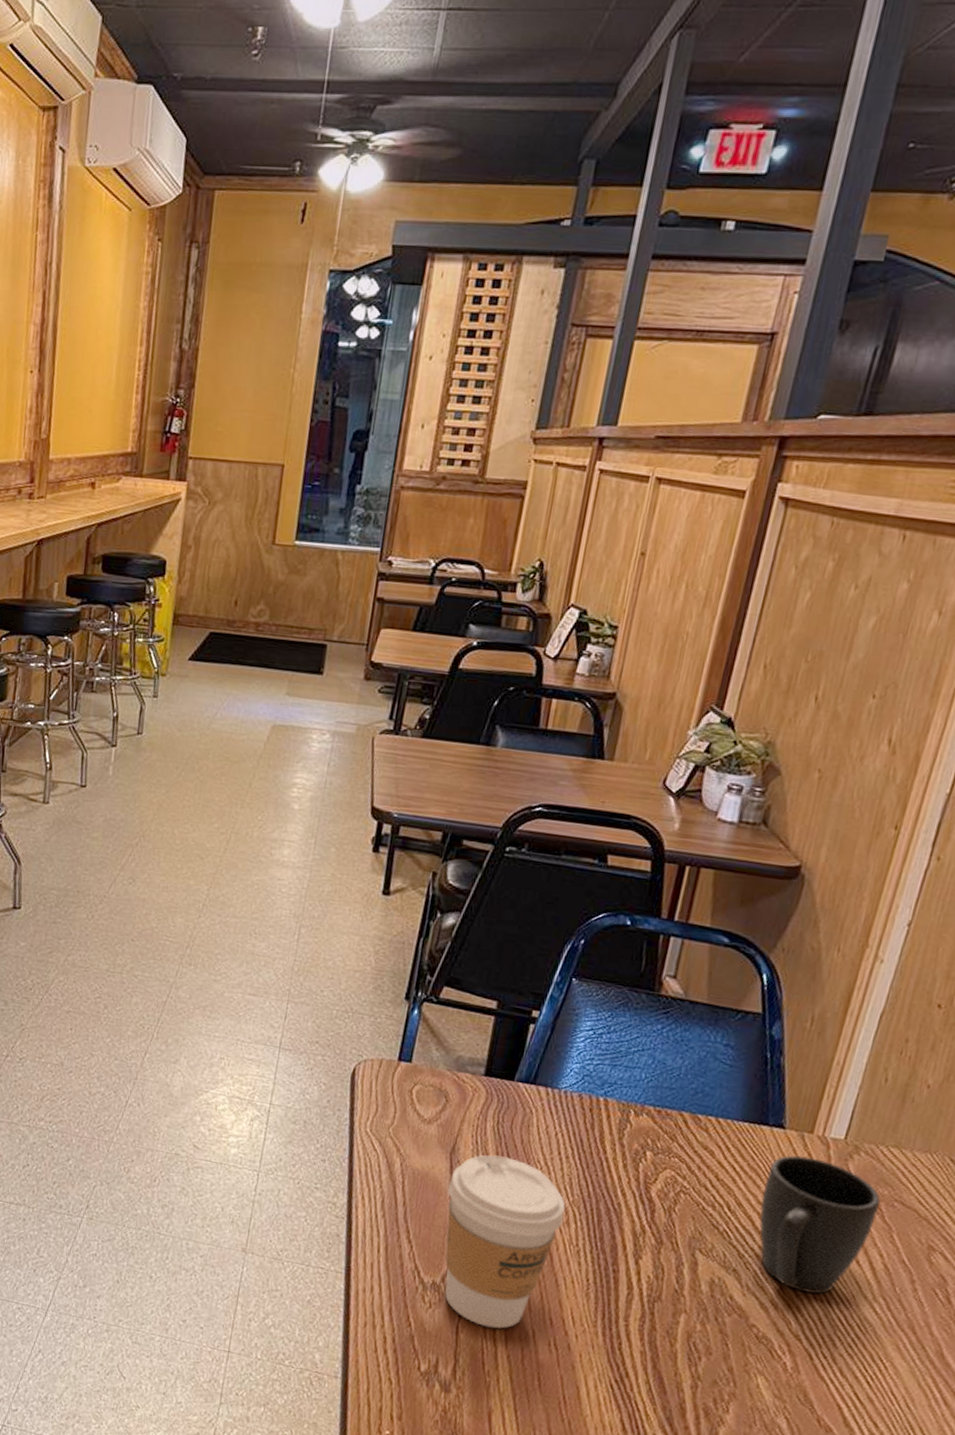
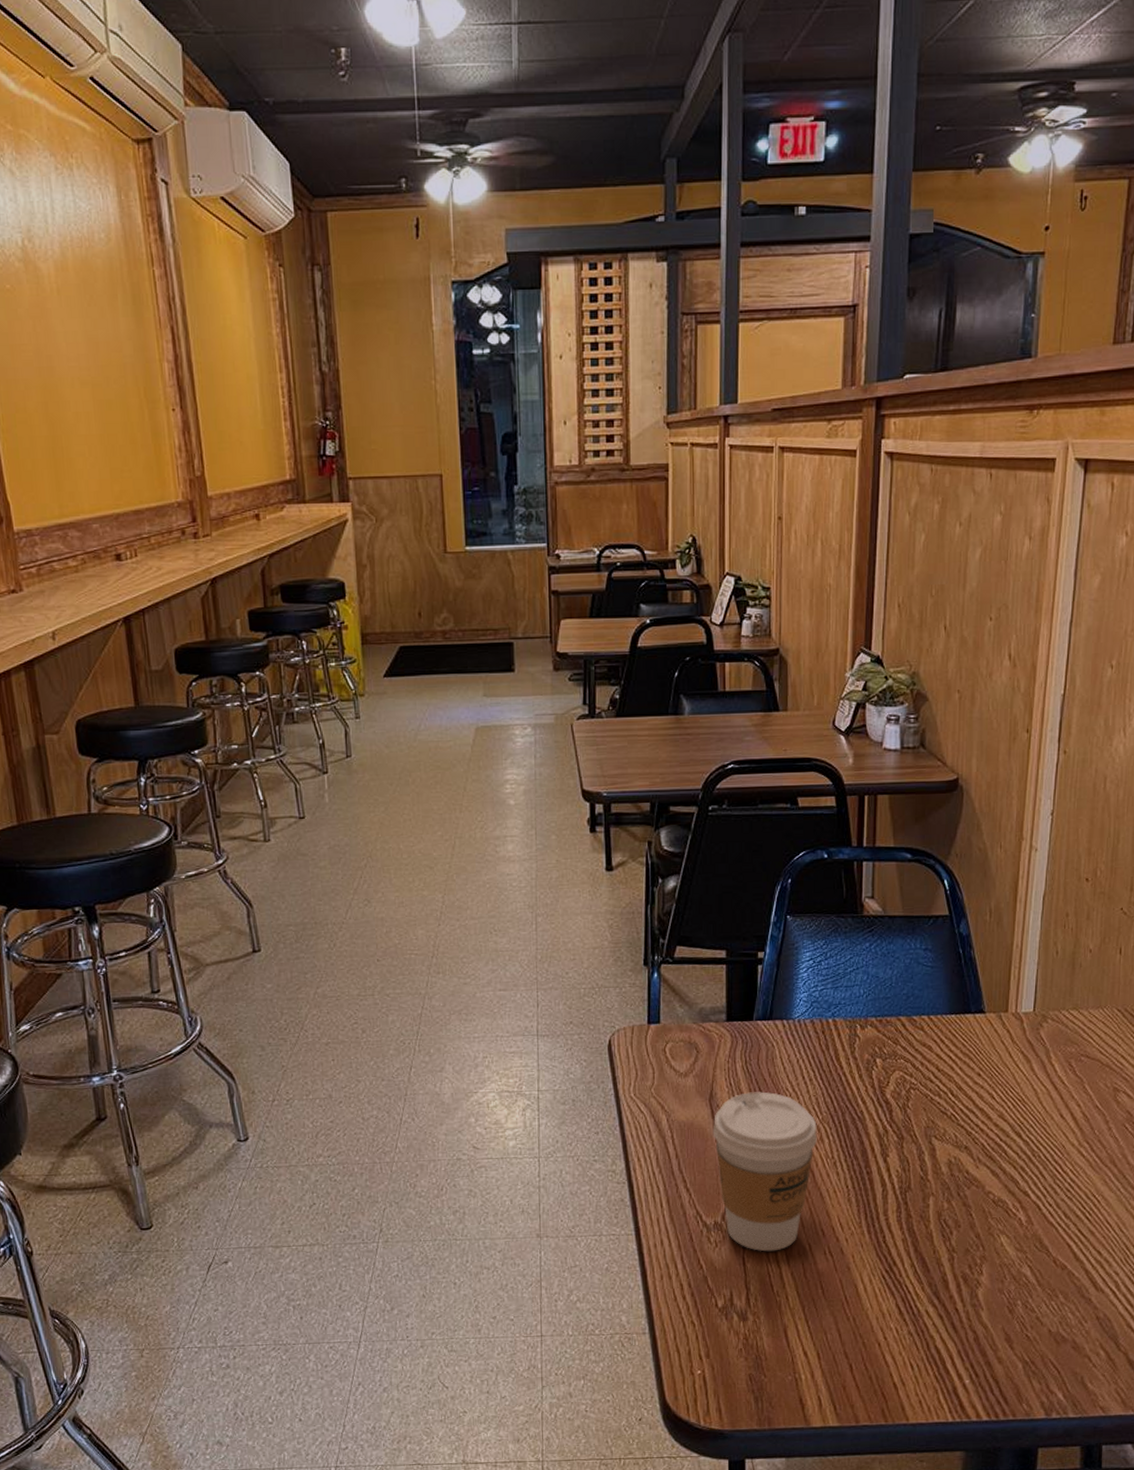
mug: present [759,1155,881,1294] -> none [977,1033,1071,1153]

